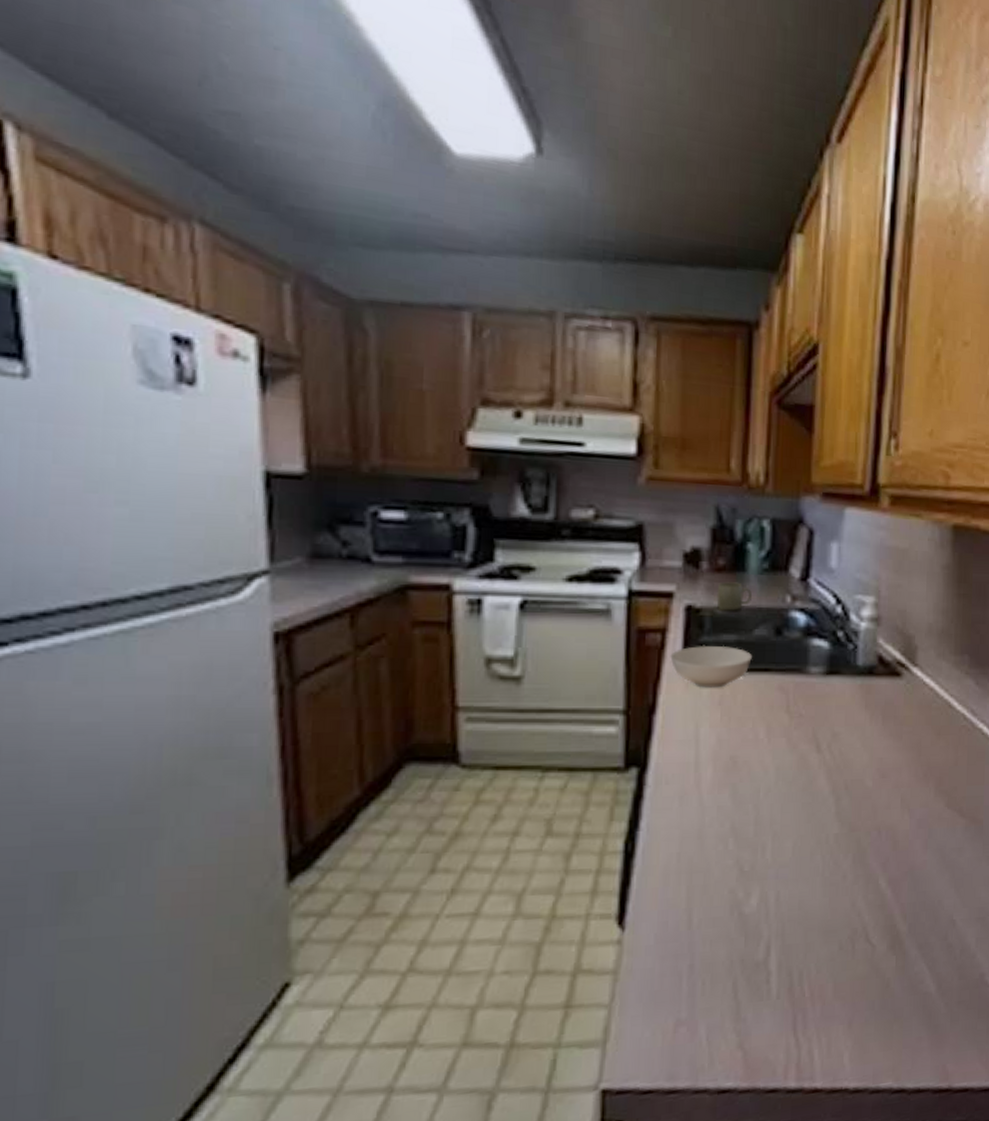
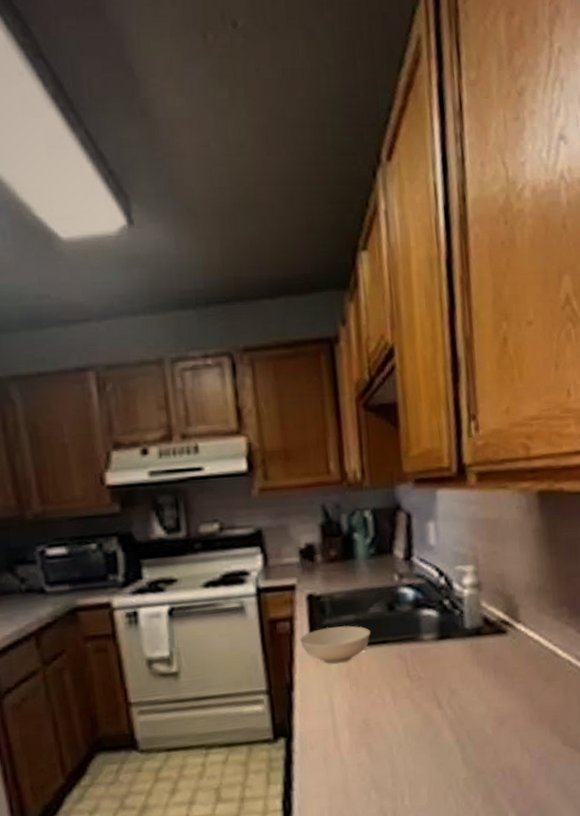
mug: present [716,582,752,614] -> none [332,569,364,597]

